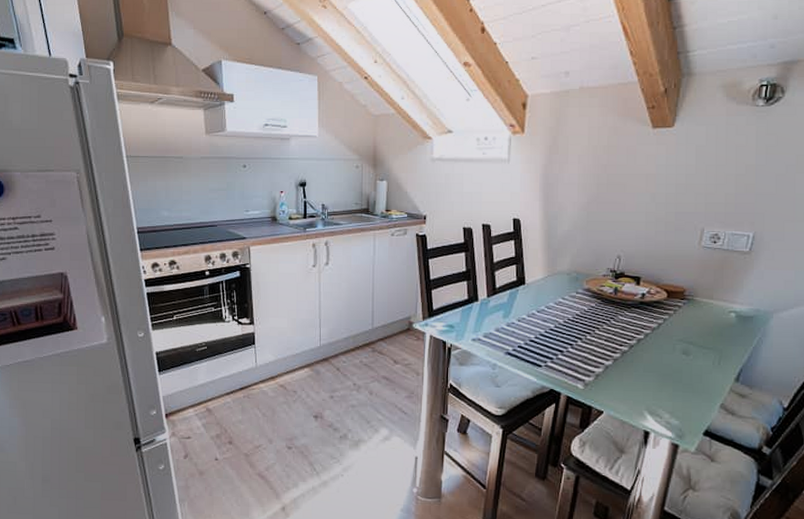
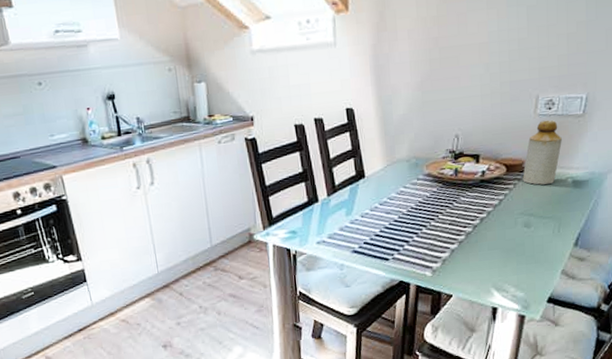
bottle: none [683,253,726,315] -> present [522,120,562,185]

